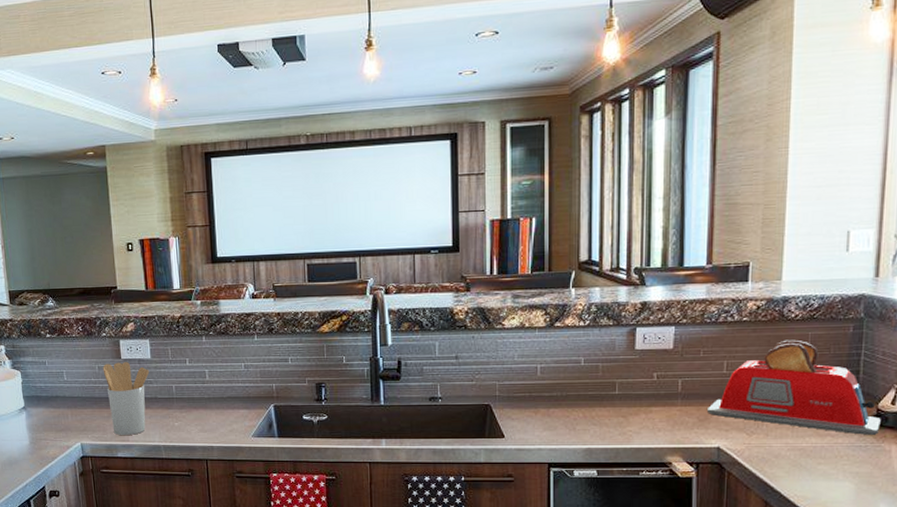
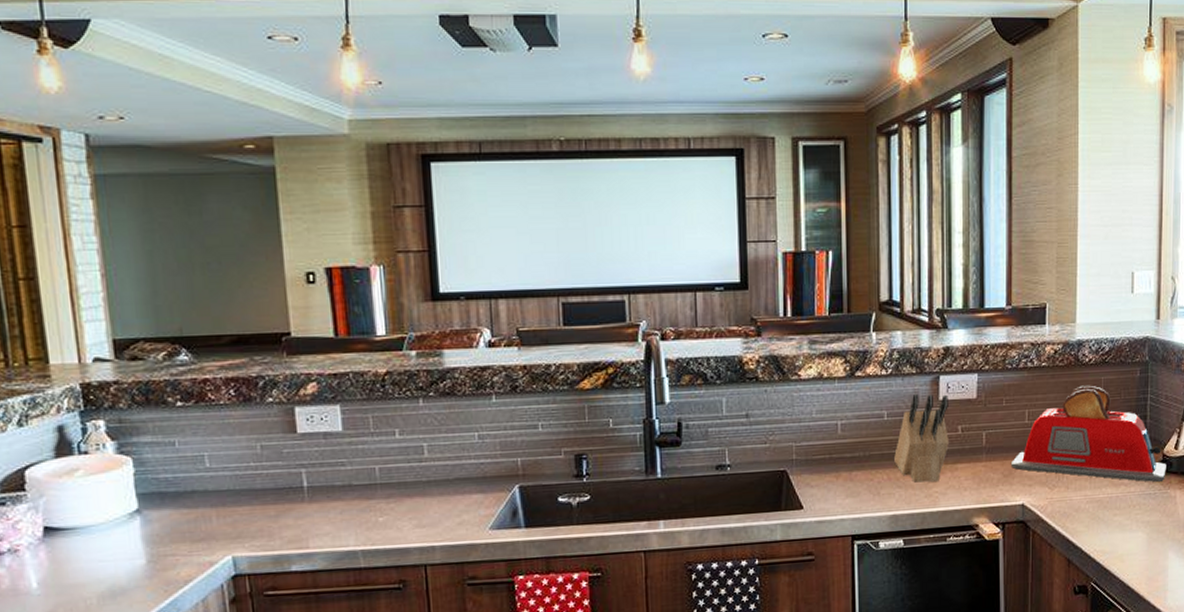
utensil holder: present [103,362,150,435] -> none [268,437,341,541]
knife block: none [590,344,645,421] -> present [894,394,949,483]

